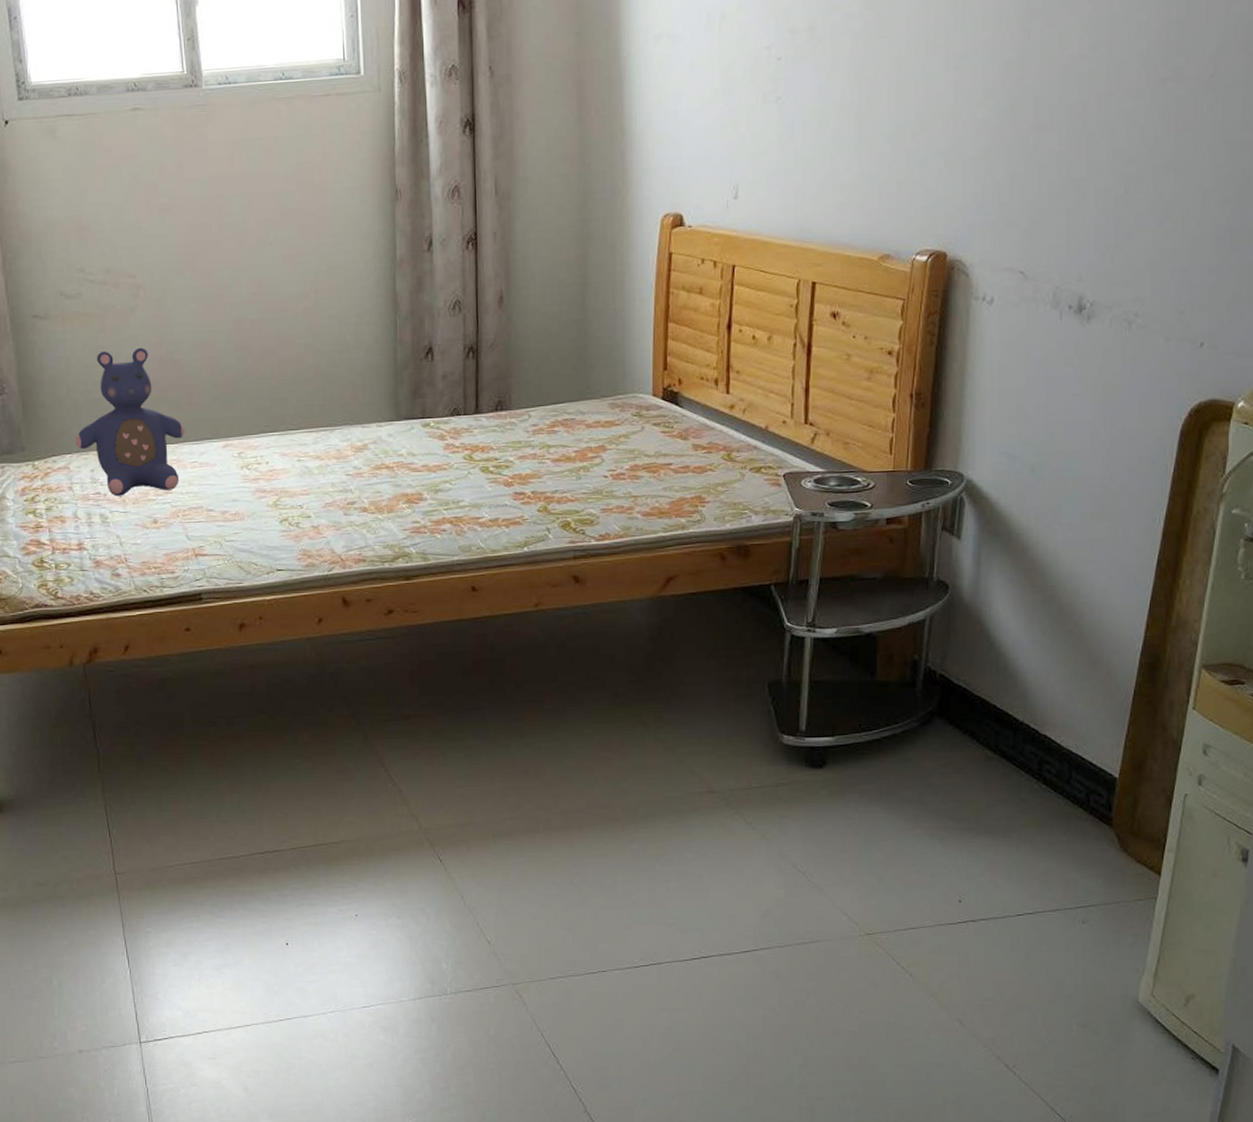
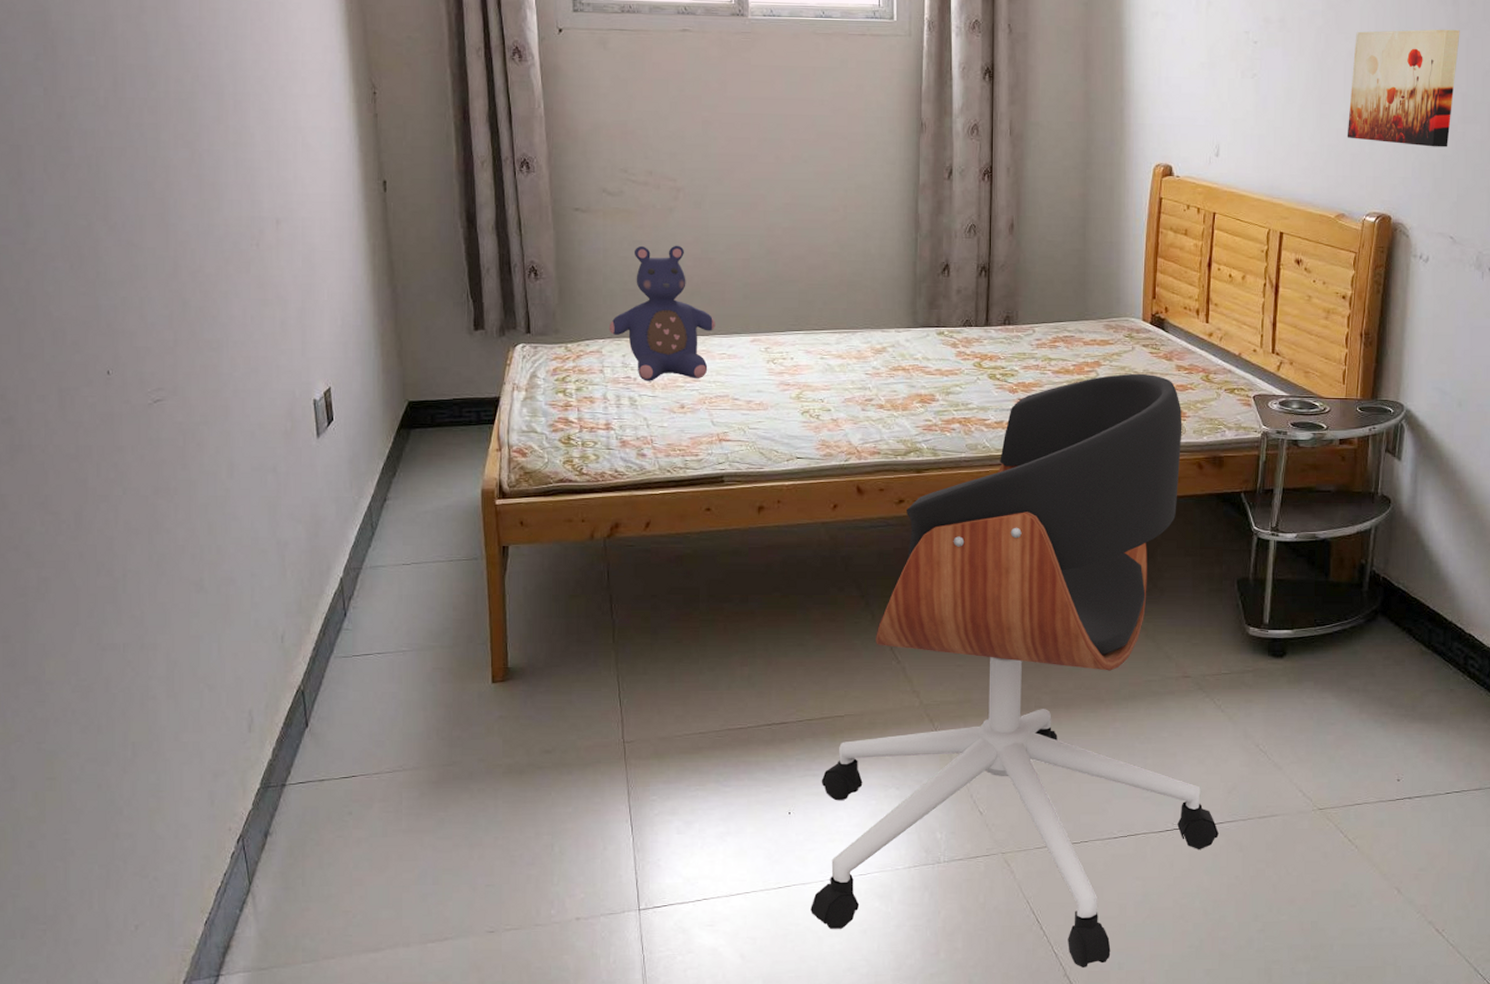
office chair: none [313,456,752,1104] -> present [811,373,1219,967]
wall art: none [891,18,1032,166] -> present [1347,29,1460,147]

